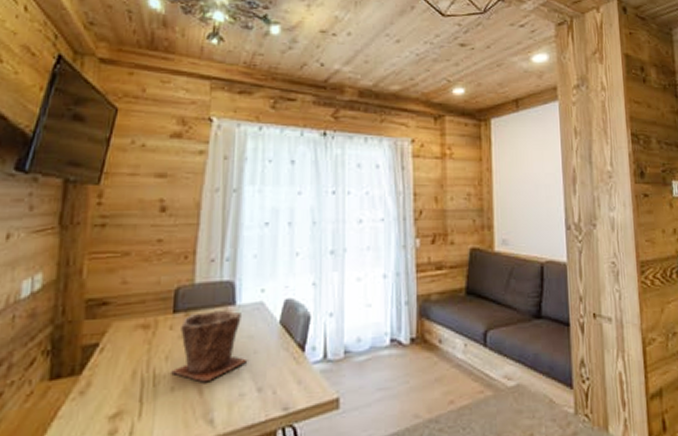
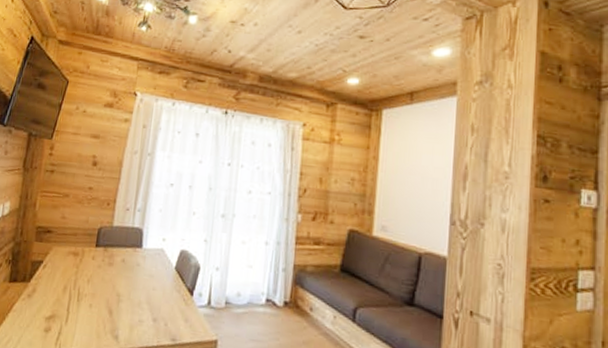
plant pot: present [171,310,248,383] -> none [91,249,148,306]

